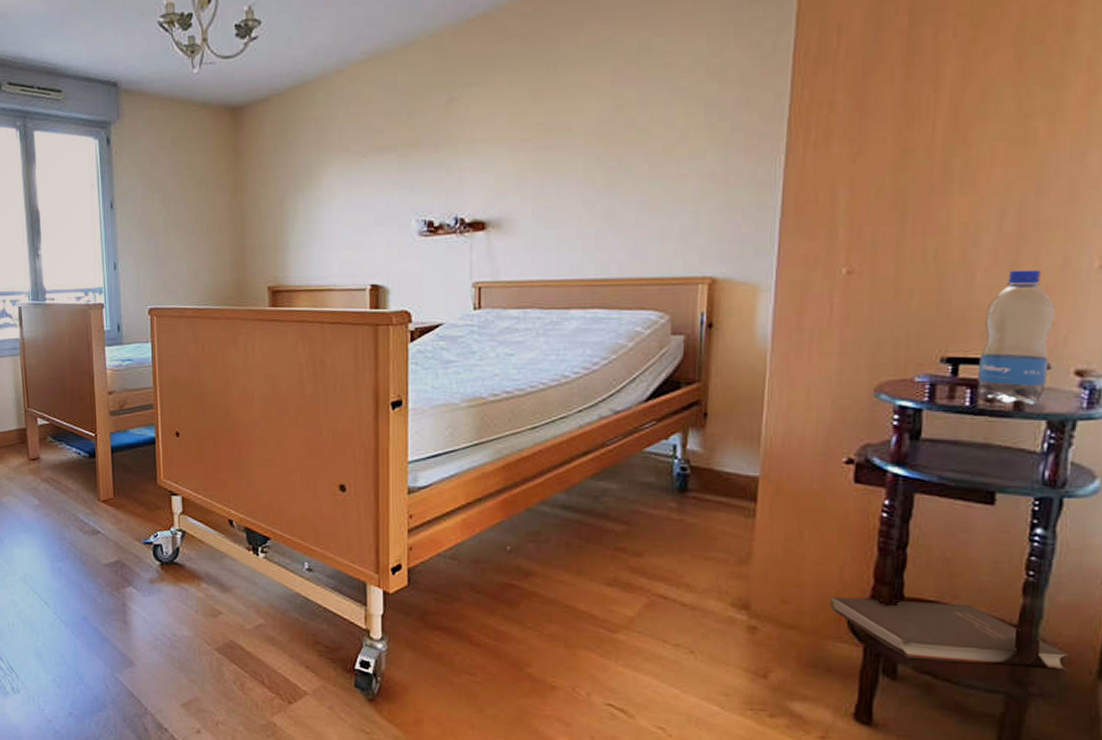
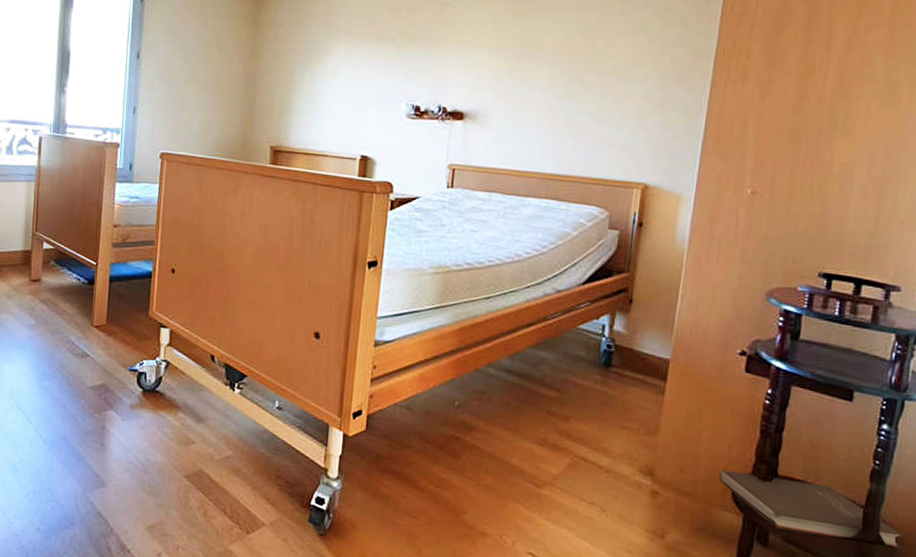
bottle: present [976,269,1056,405] -> none [844,206,907,320]

